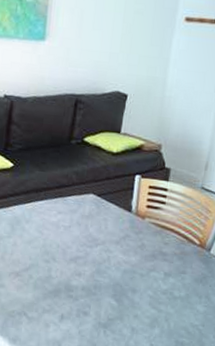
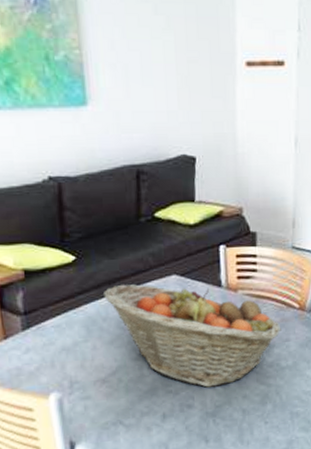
fruit basket: none [30,194,180,302] -> present [104,284,281,387]

